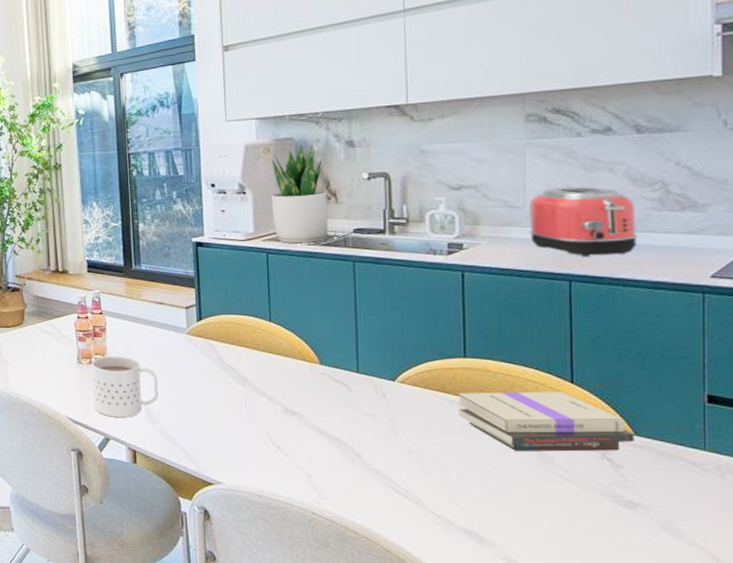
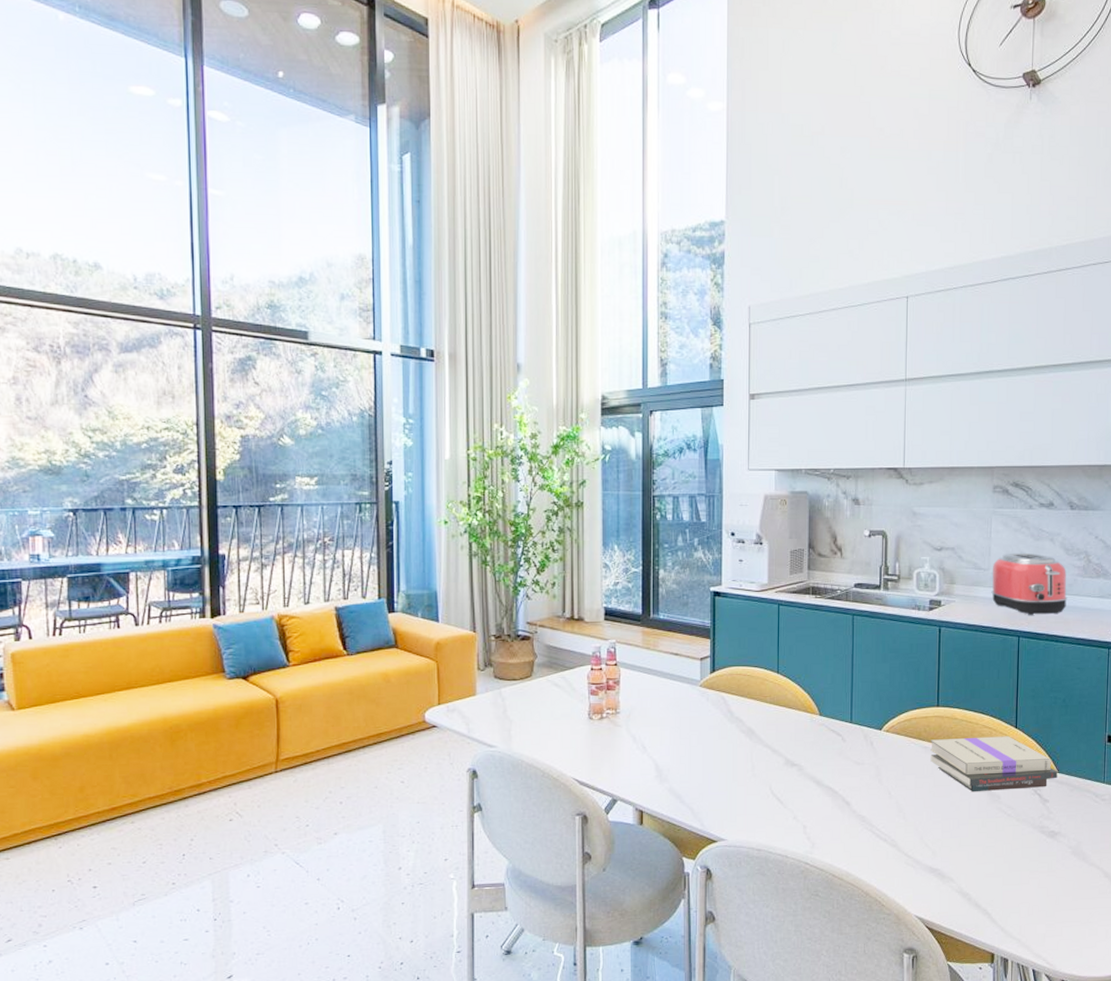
mug: present [92,356,158,417] -> none [603,710,668,777]
planter: present [271,144,328,244] -> none [785,498,834,596]

